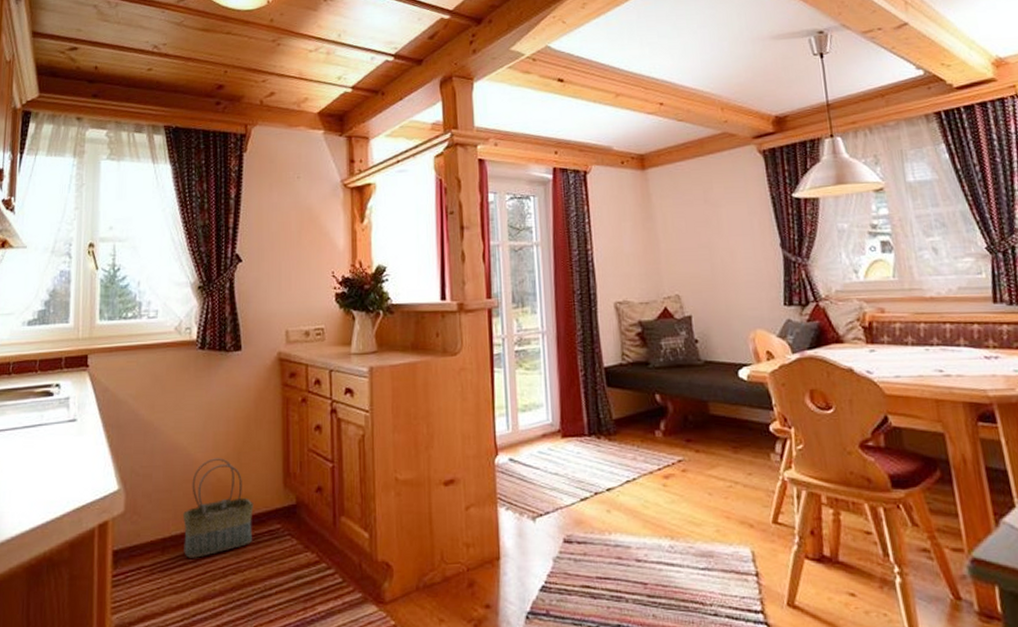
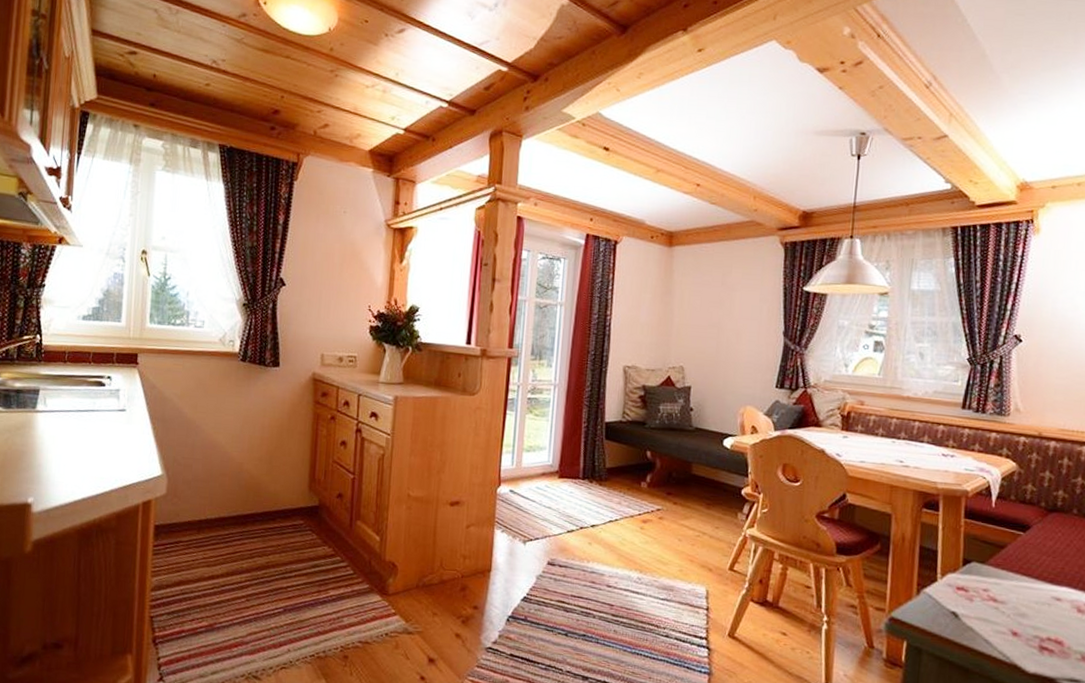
basket: present [183,458,254,558] -> none [217,458,281,540]

